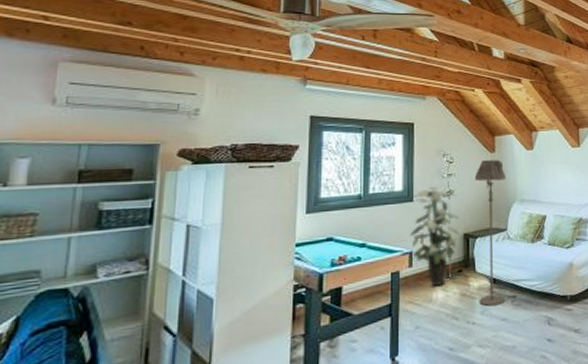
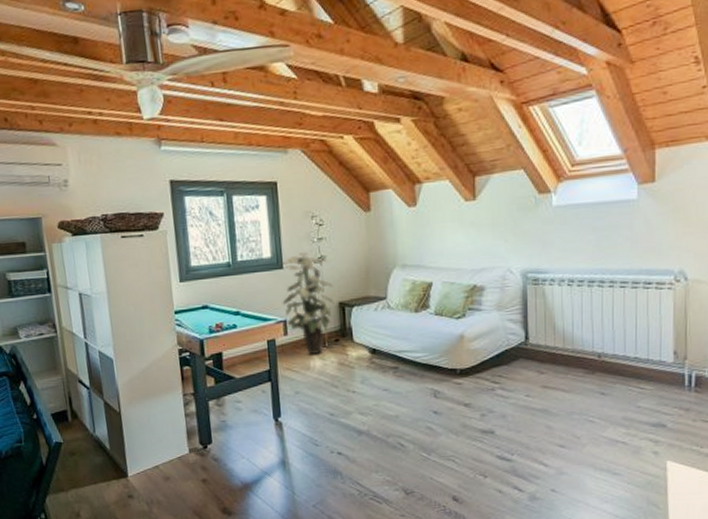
floor lamp: present [474,160,506,307] -> none [348,220,386,377]

